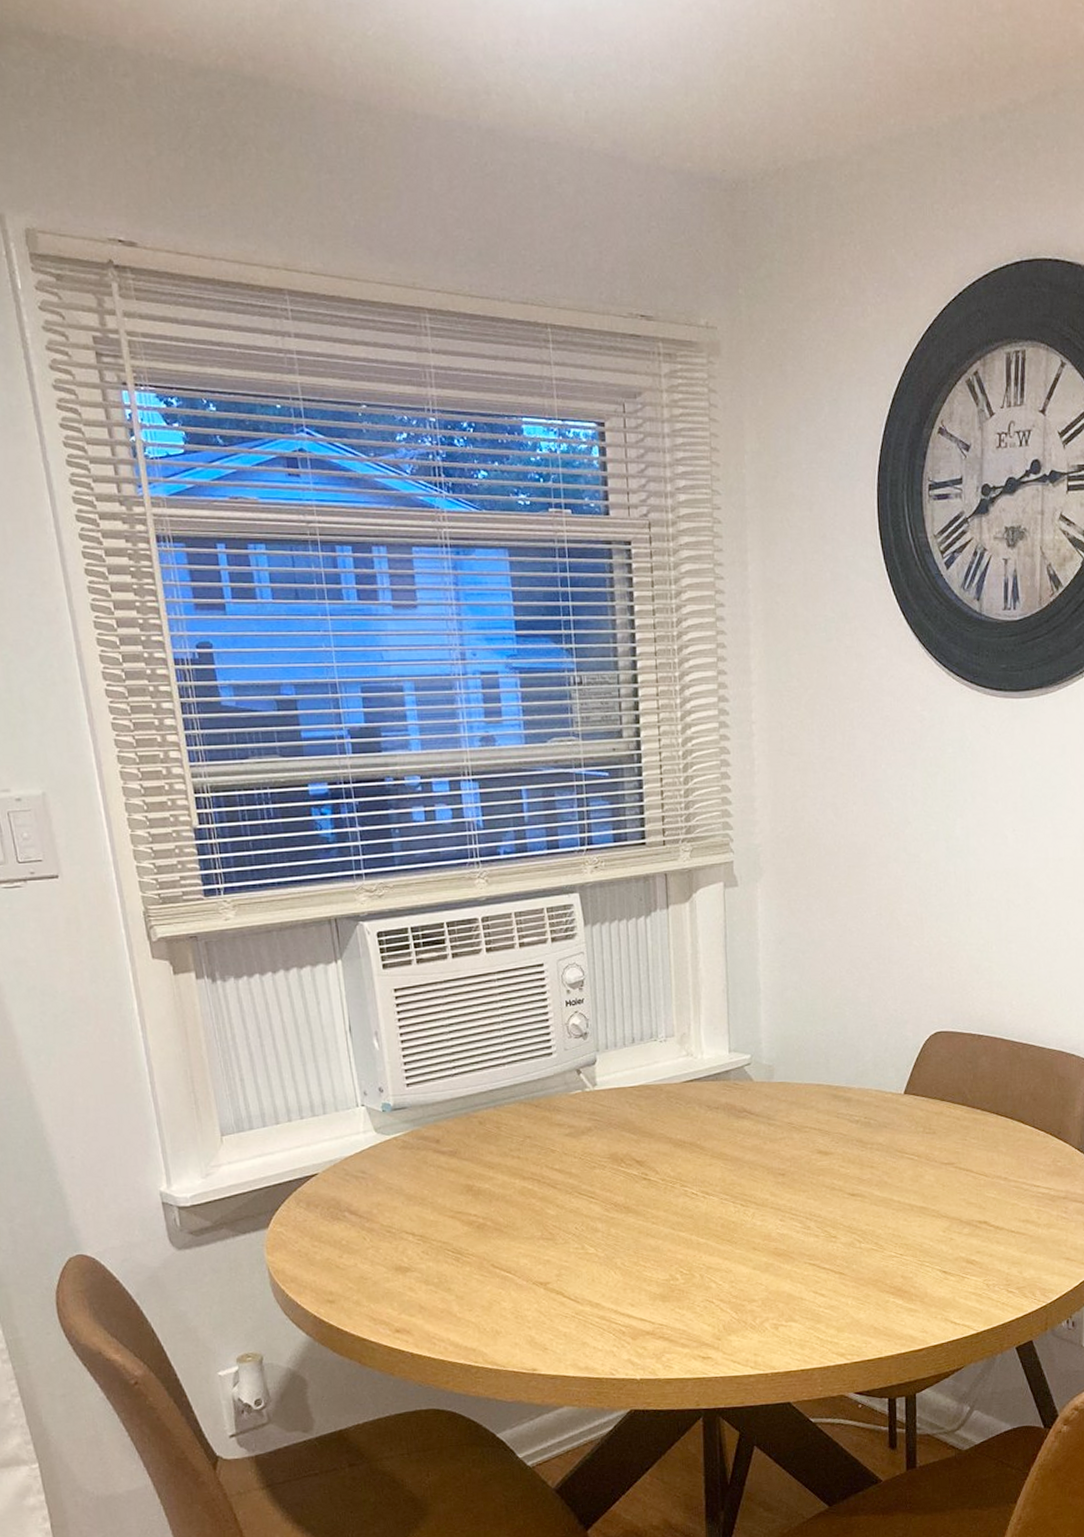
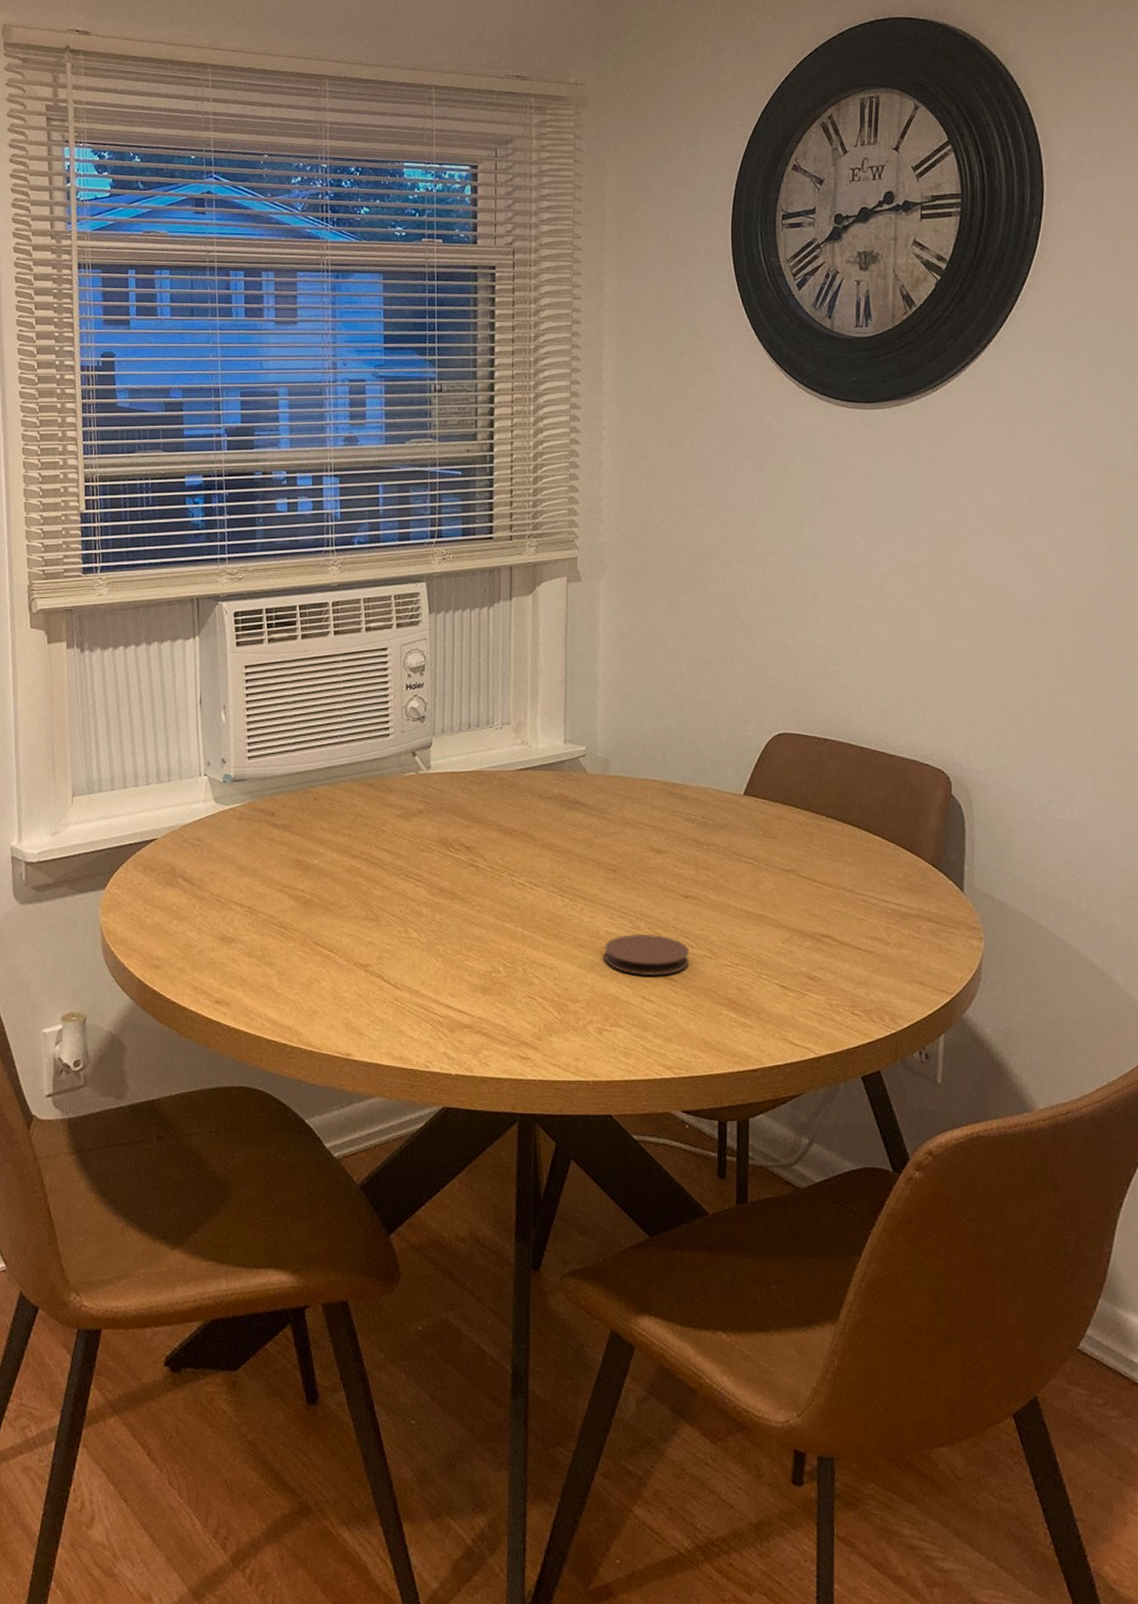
coaster: none [777,1233,858,1272] -> present [605,934,690,976]

